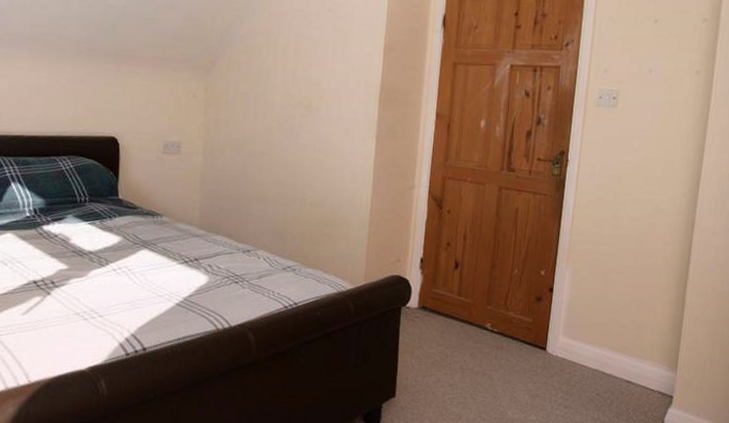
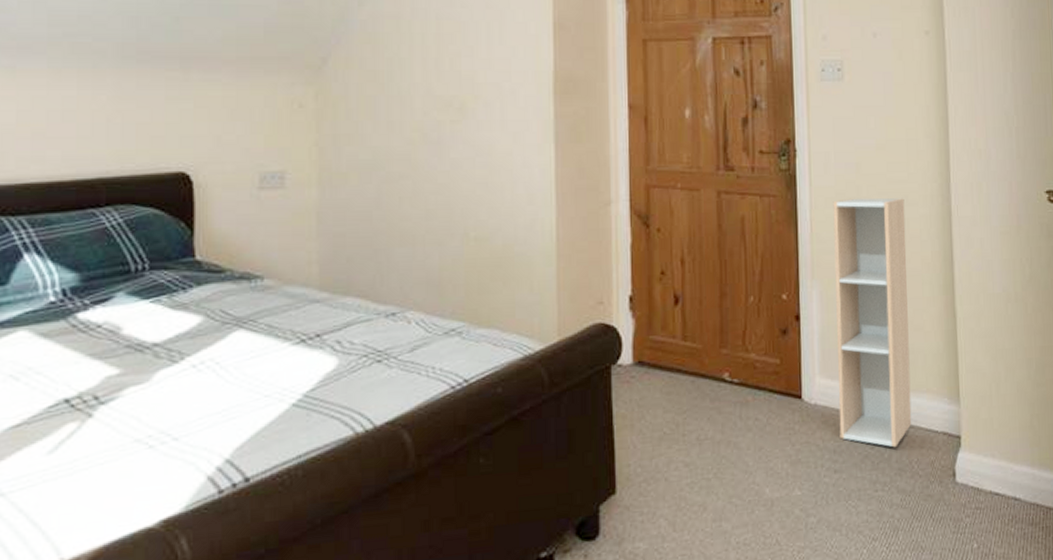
shelf unit: none [572,202,655,397] -> present [833,198,912,448]

